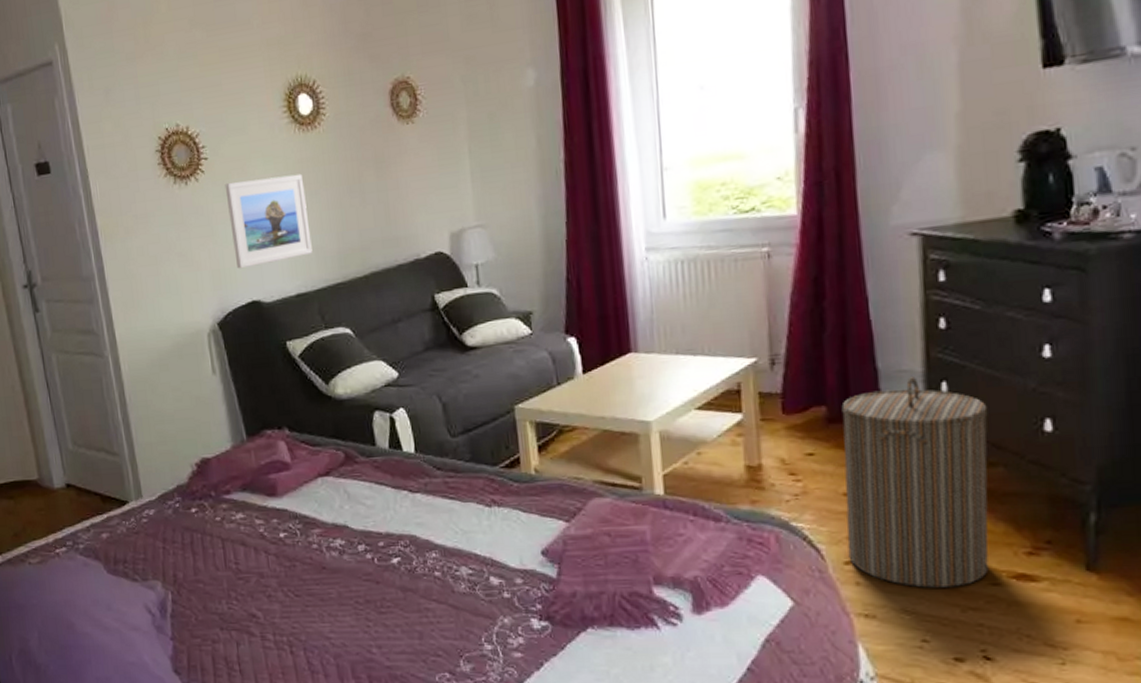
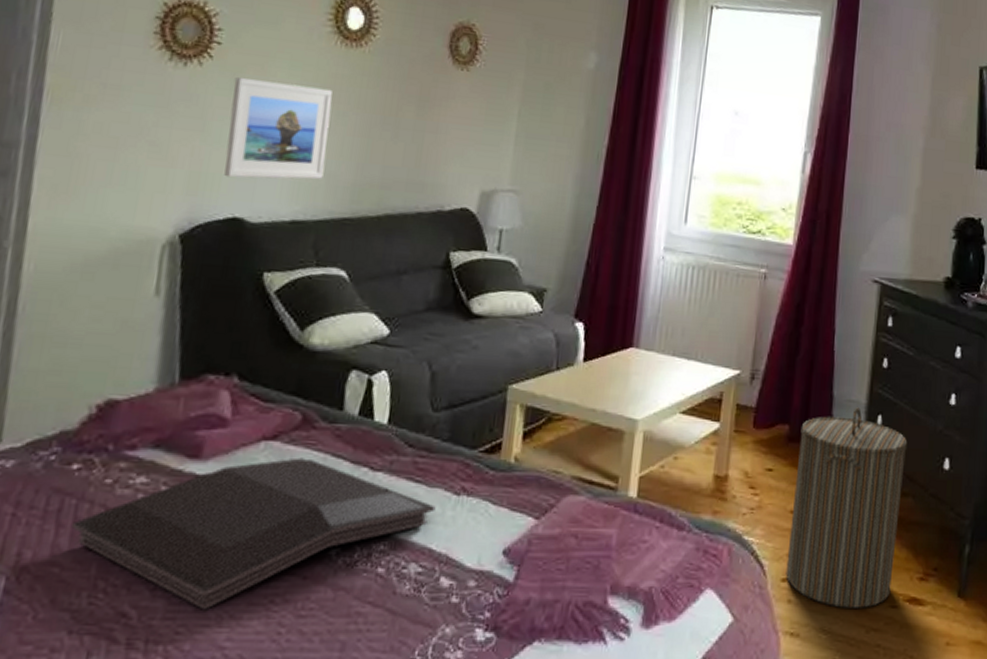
serving tray: none [202,488,473,610] -> present [71,457,436,610]

